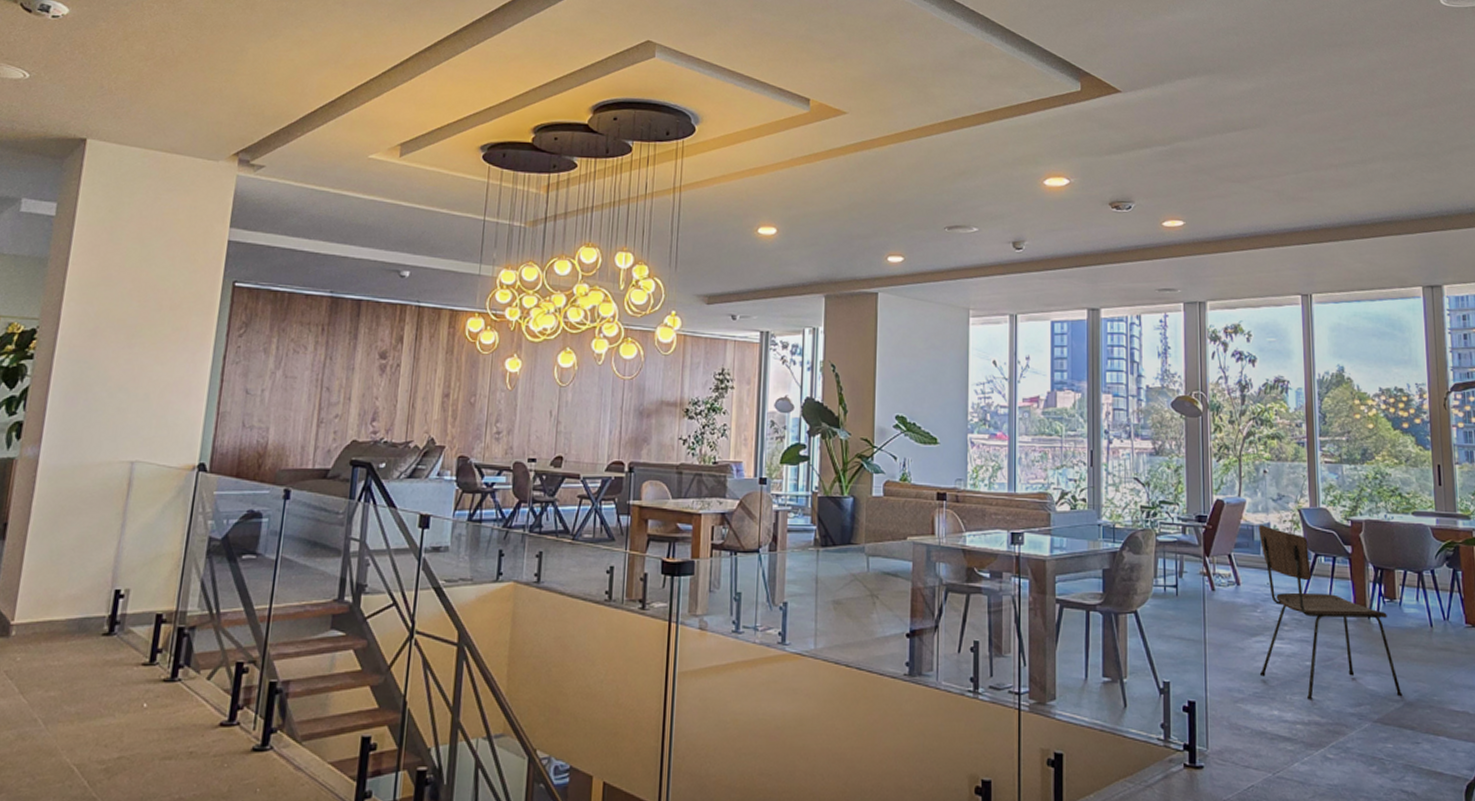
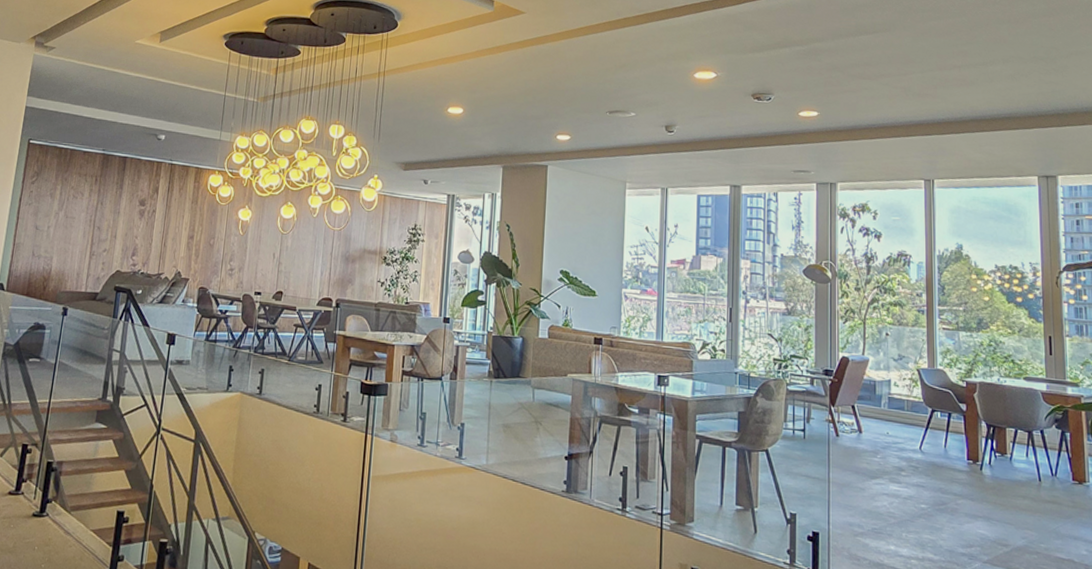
dining chair: present [1258,525,1403,700] -> none [878,381,1011,542]

